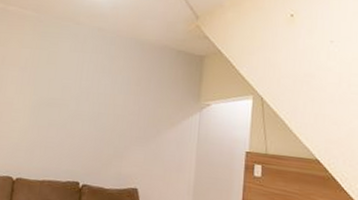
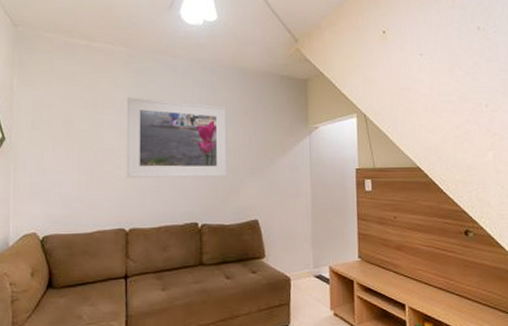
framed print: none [20,57,120,141] -> present [126,97,227,178]

